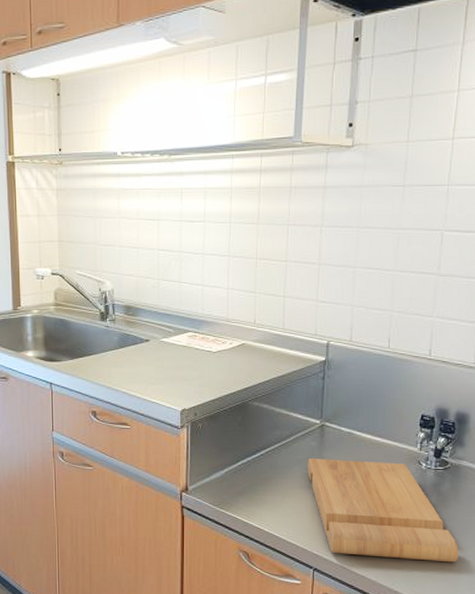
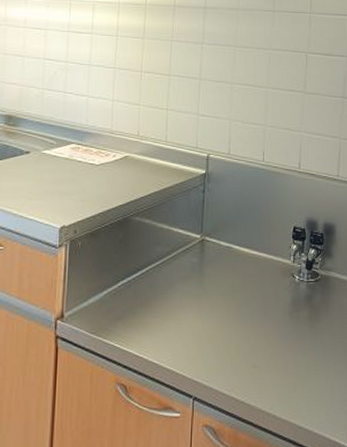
cutting board: present [307,458,458,563] -> none [188,275,331,379]

